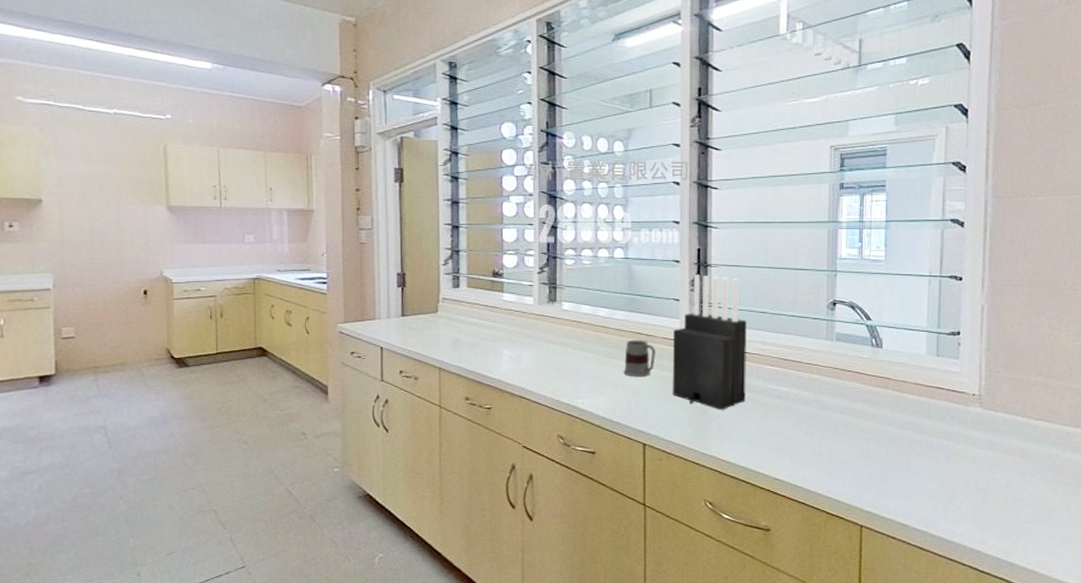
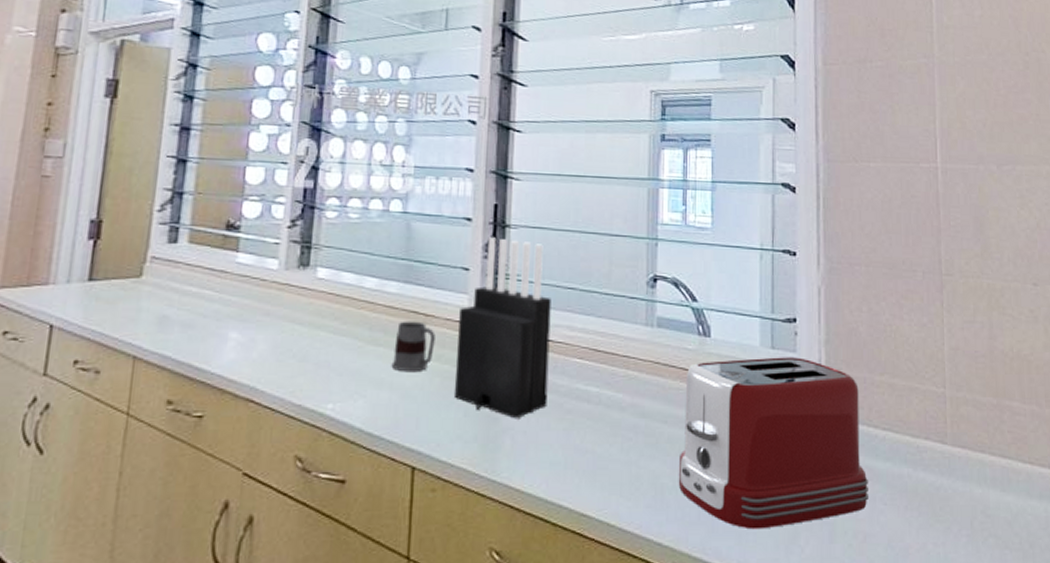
toaster: none [853,363,1021,493] -> present [678,357,869,530]

